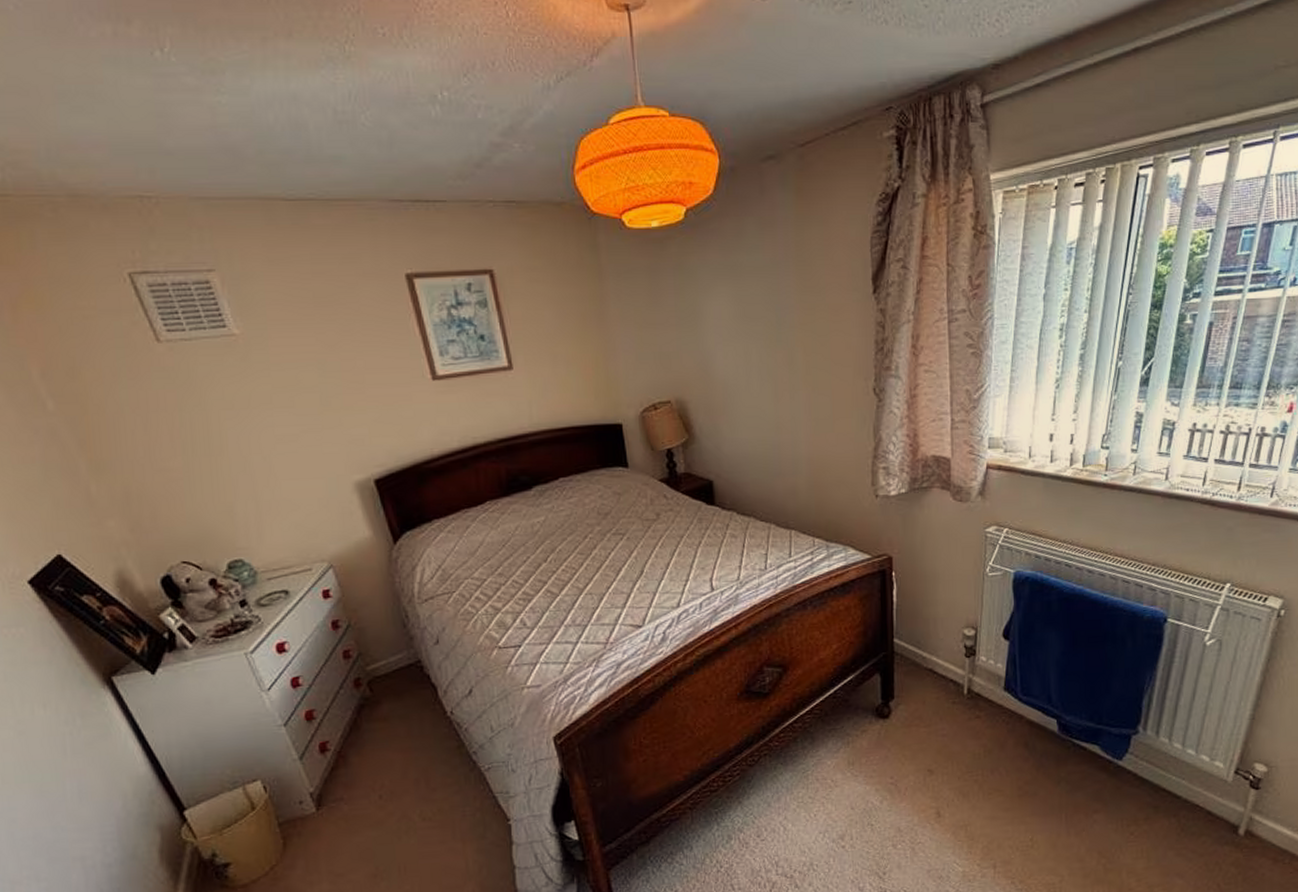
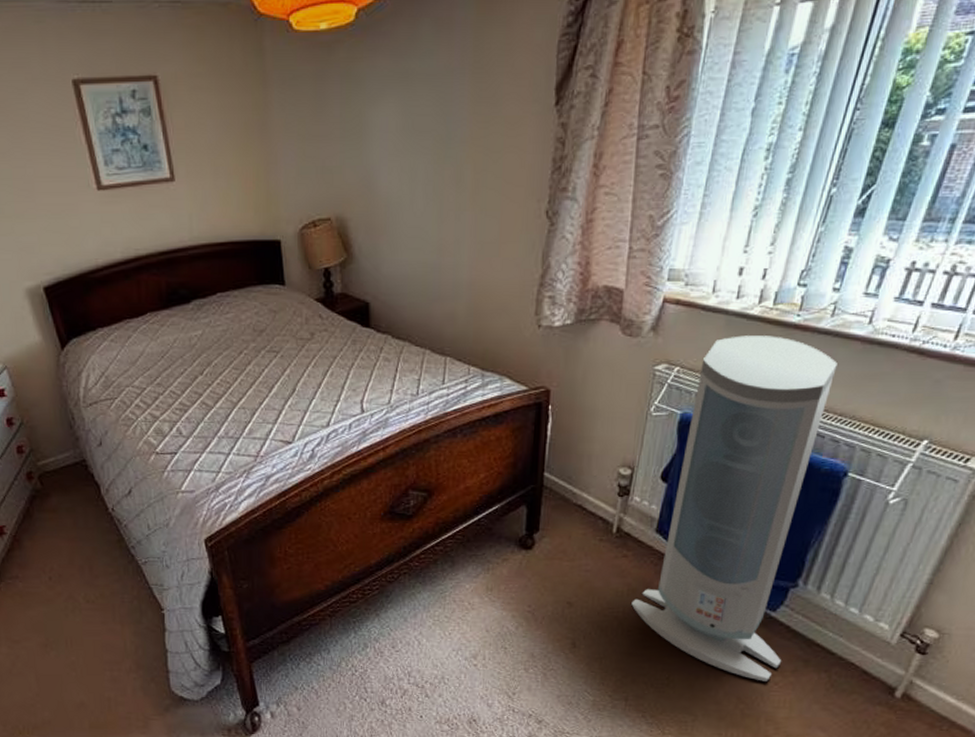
air purifier: none [989,495,1144,833] -> present [631,335,837,682]

